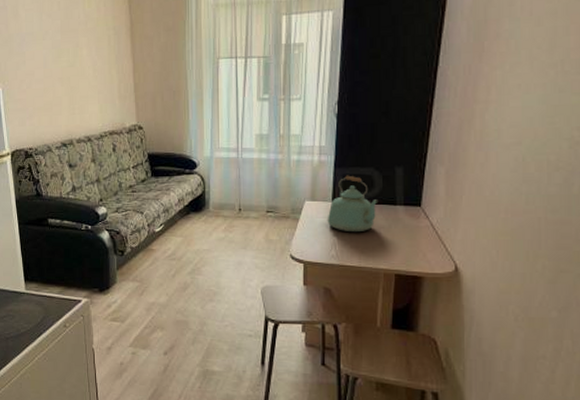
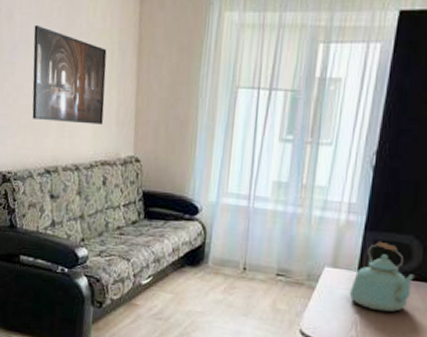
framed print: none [38,18,107,101] -> present [32,24,107,125]

